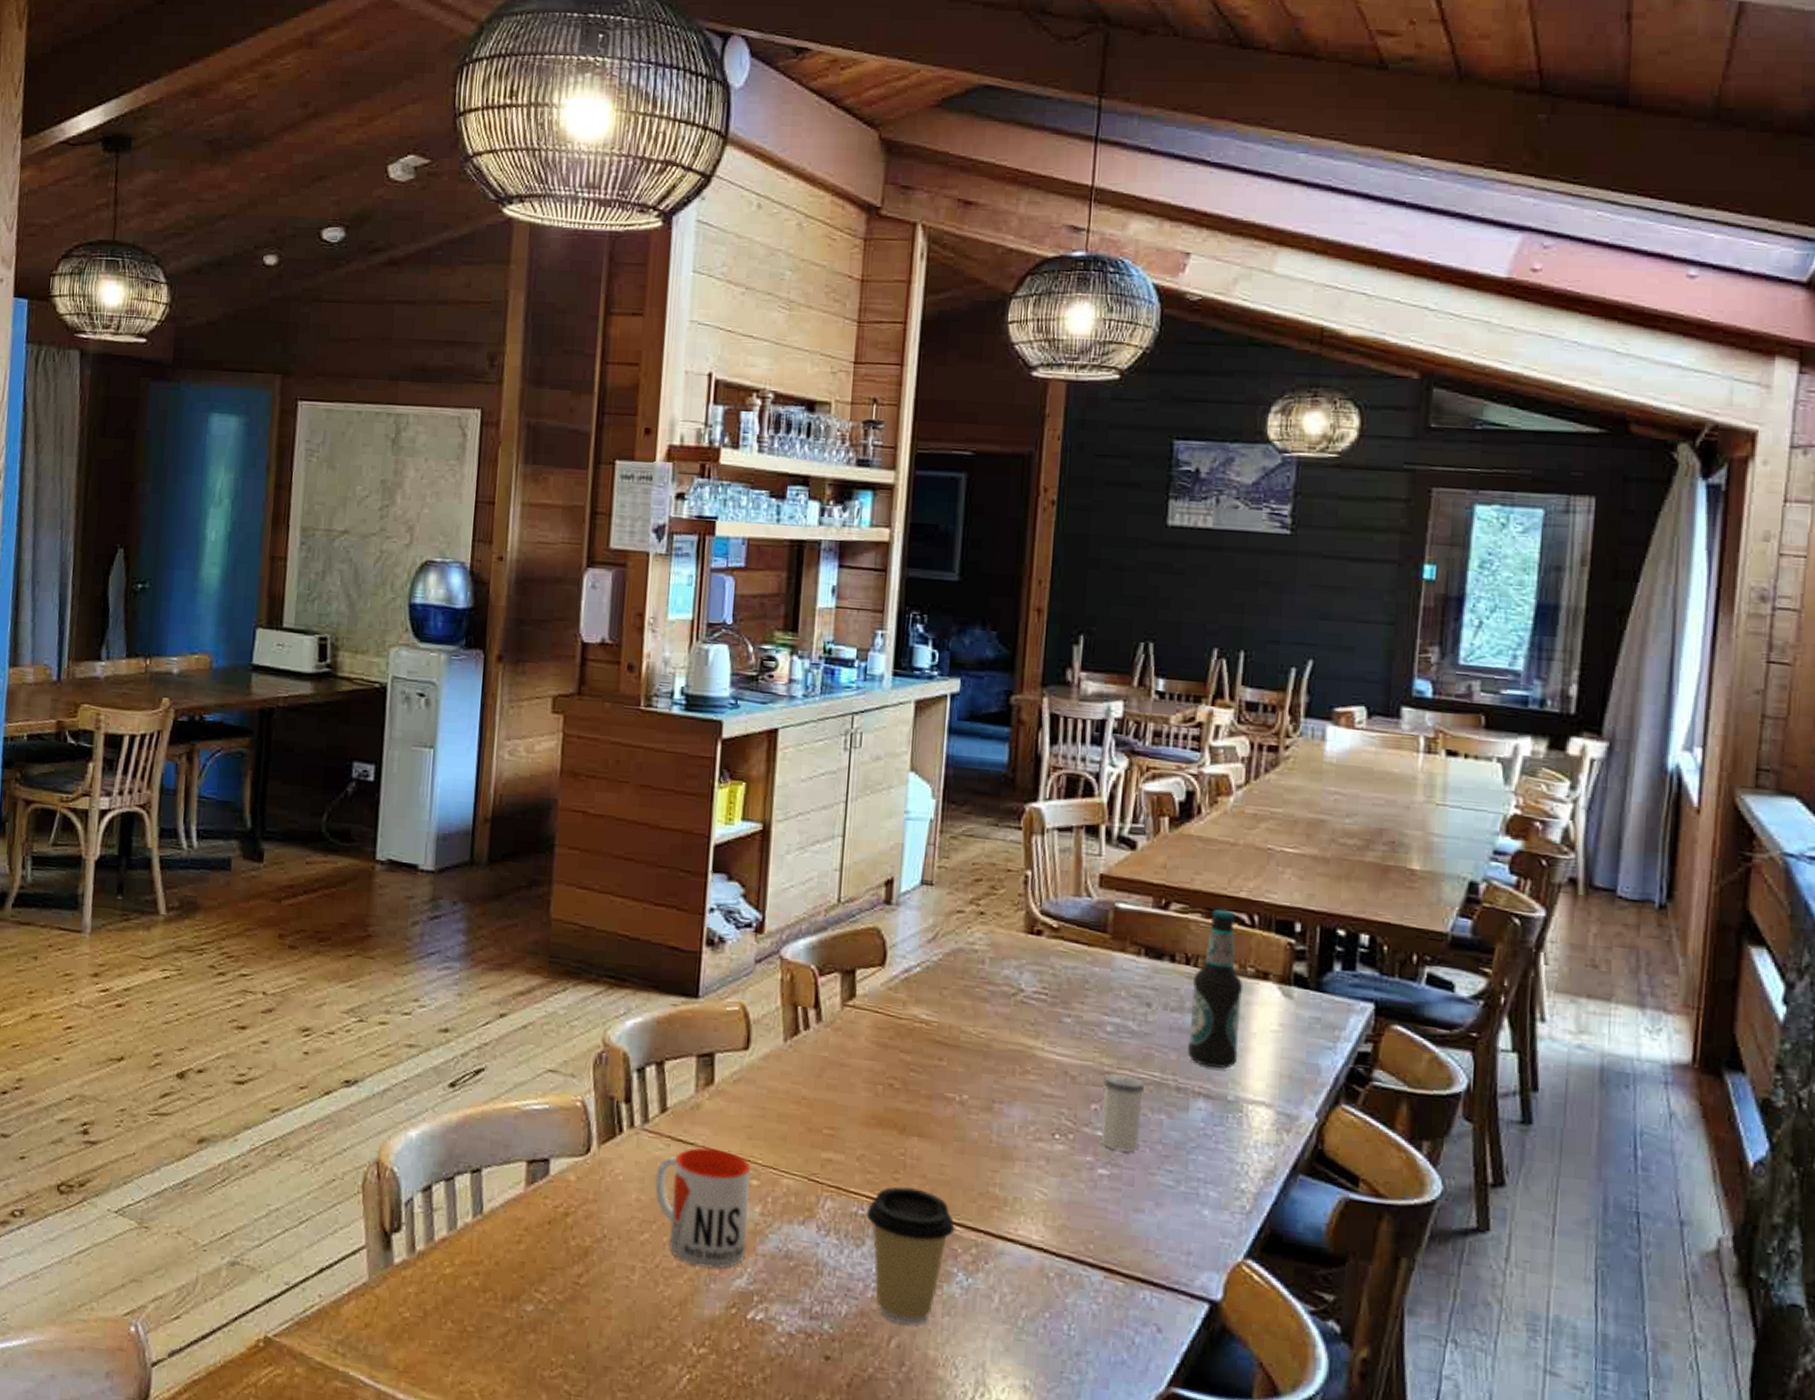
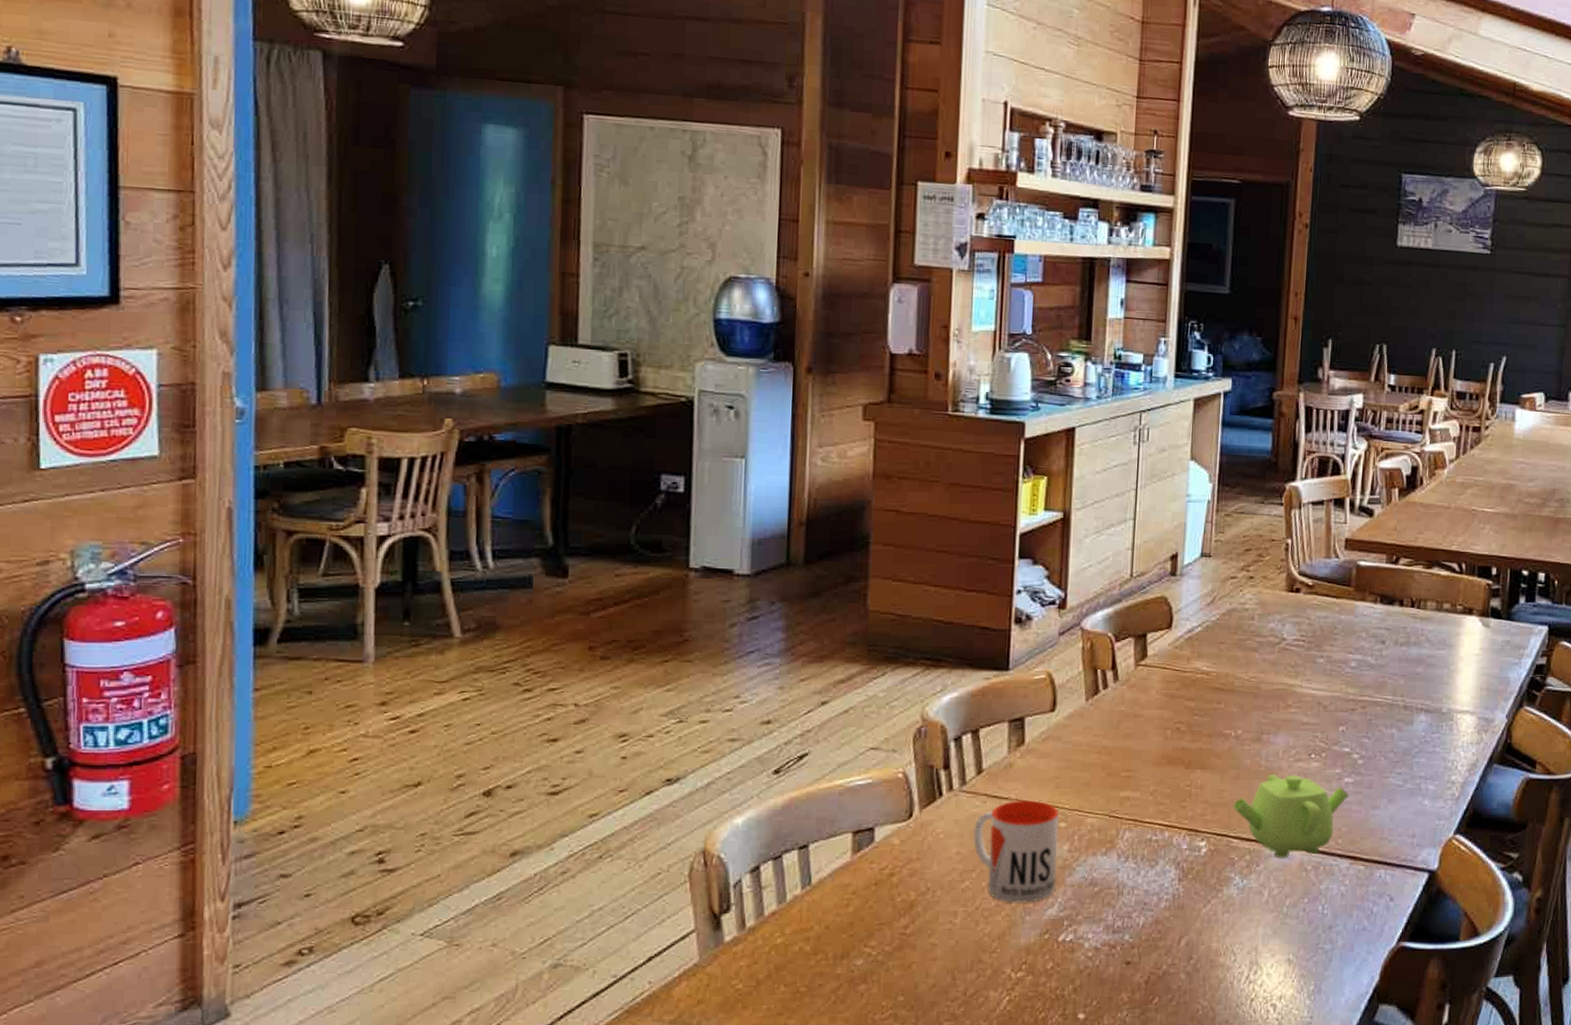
coffee cup: present [866,1186,955,1326] -> none [1159,811,1232,925]
teapot: none [956,1153,1103,1259] -> present [1233,775,1349,858]
salt shaker: present [1100,1073,1145,1153] -> none [1346,700,1381,763]
bottle: present [1188,908,1244,1069] -> none [1413,560,1454,687]

